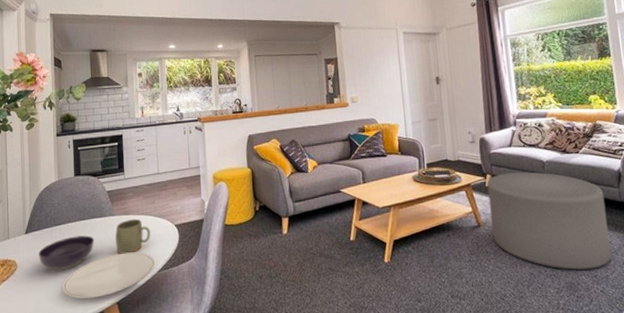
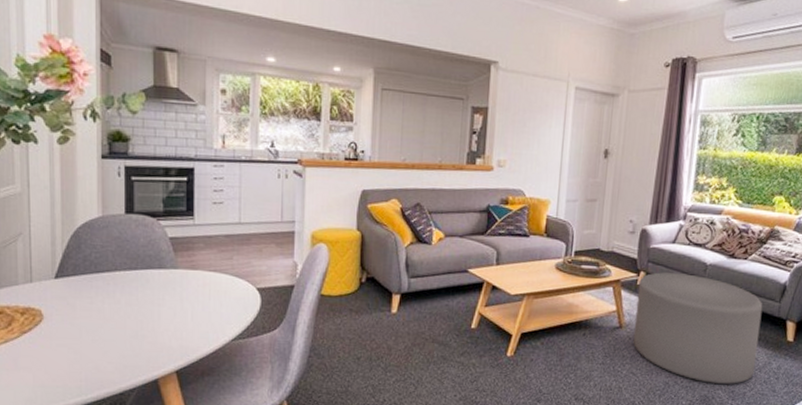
bowl: present [38,235,95,271] -> none [73,288,150,328]
plate: present [62,252,156,299] -> none [105,314,229,364]
mug: present [115,218,151,254] -> none [177,275,225,316]

